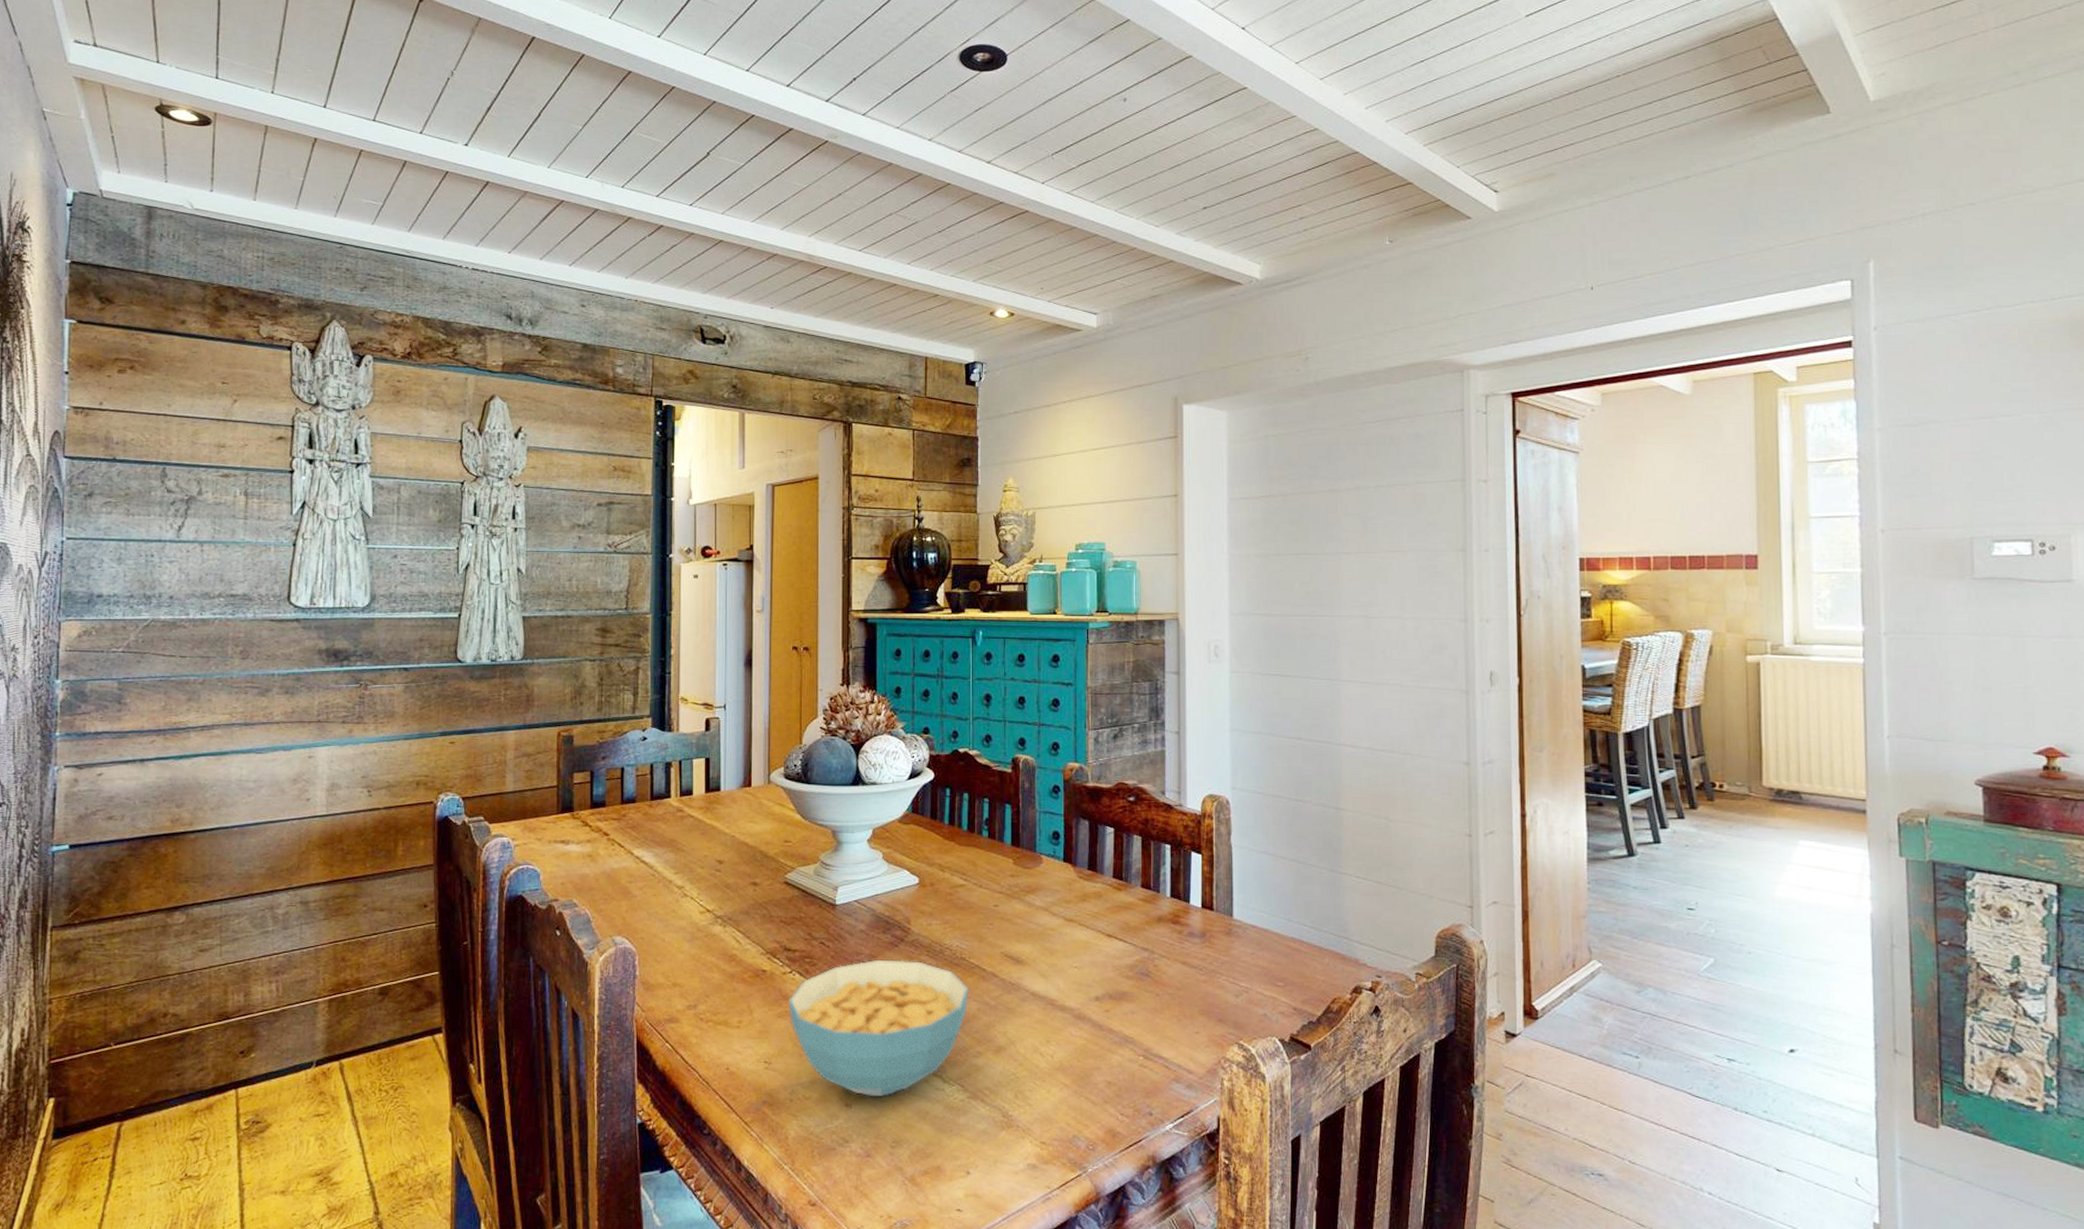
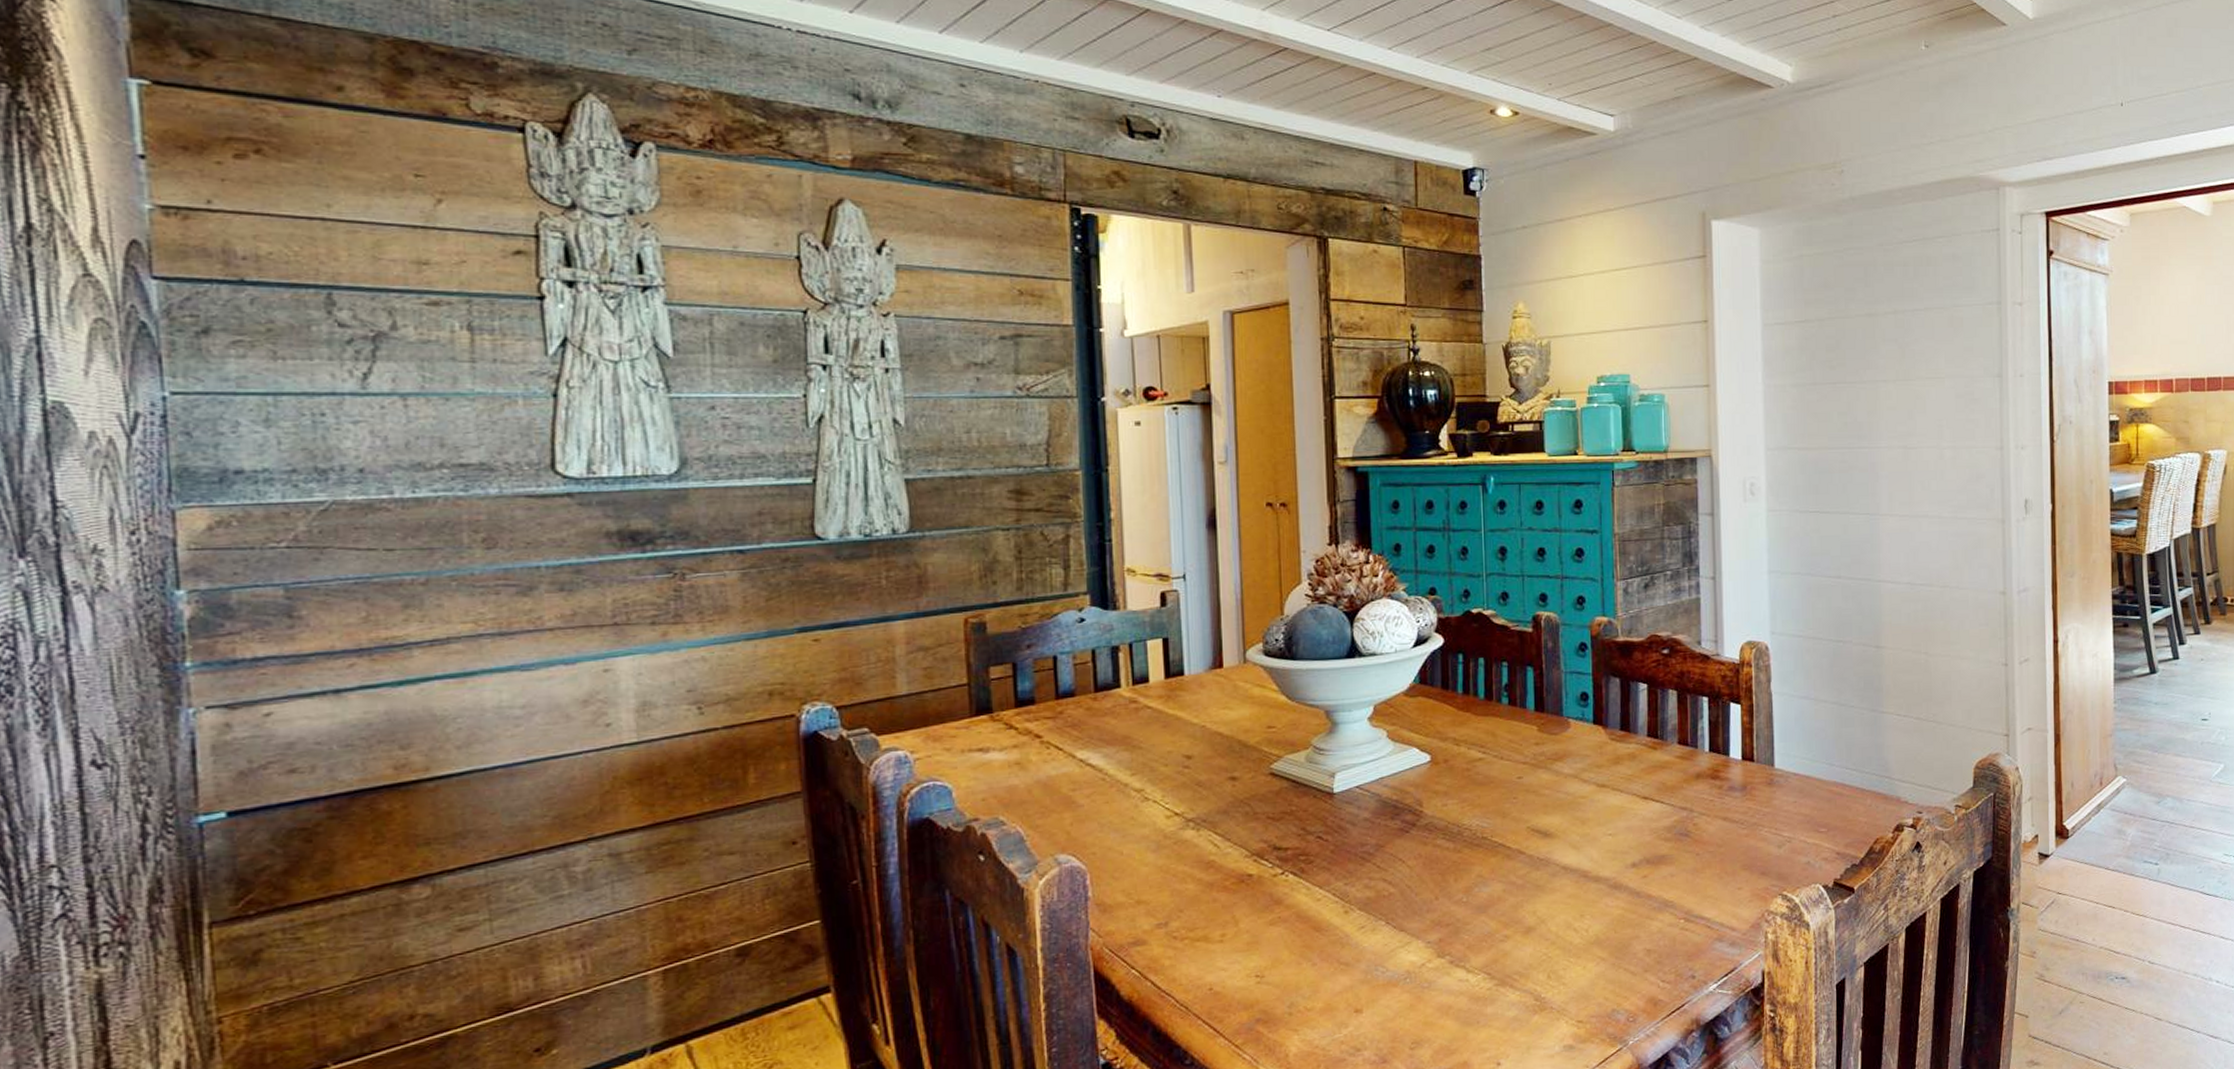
cereal bowl: present [789,960,970,1097] -> none [1282,845,1494,999]

